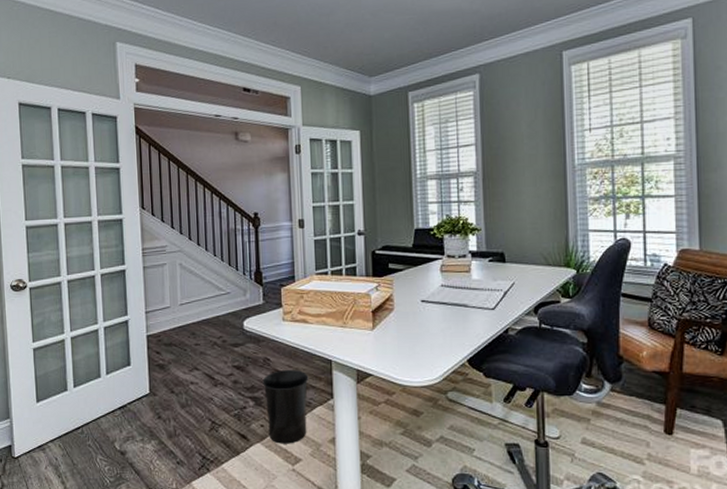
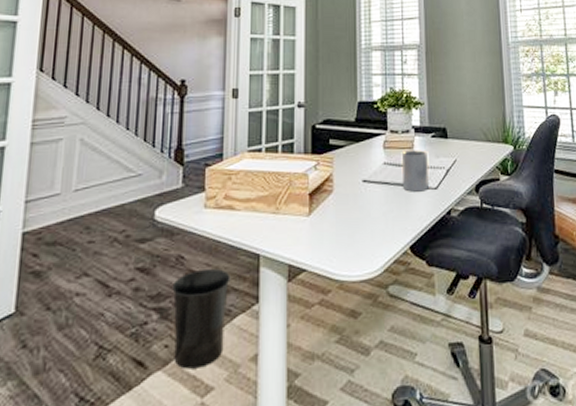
mug: none [458,273,486,312] -> present [401,150,429,192]

